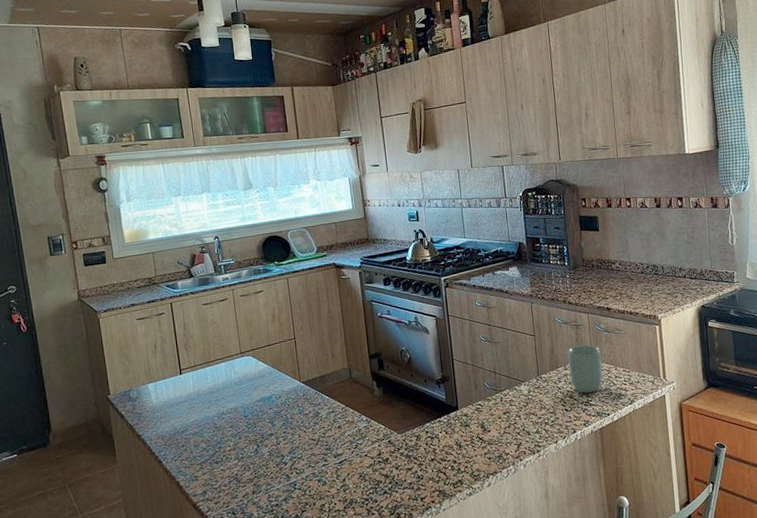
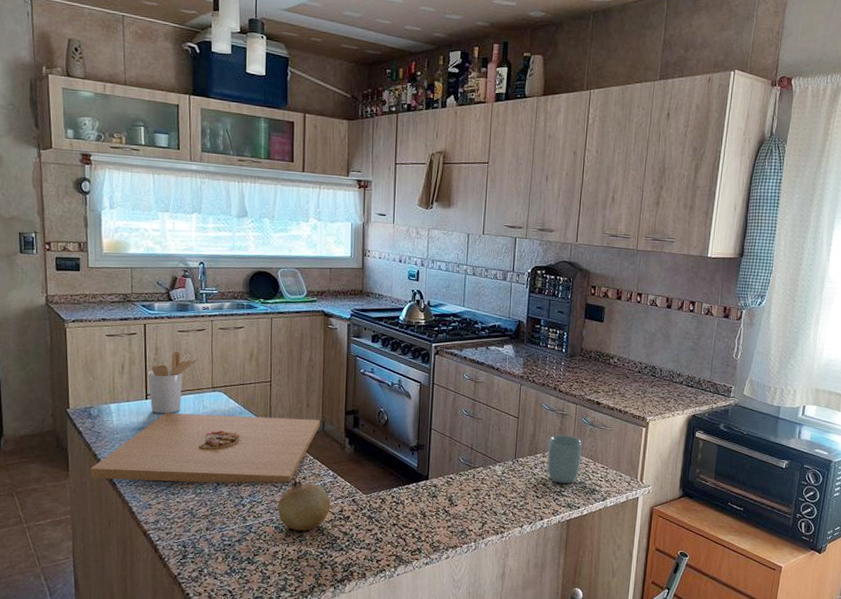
platter: none [136,367,347,459] -> present [90,413,320,483]
utensil holder: none [180,323,225,387] -> present [148,351,199,414]
fruit: none [317,429,369,481] -> present [277,479,331,531]

